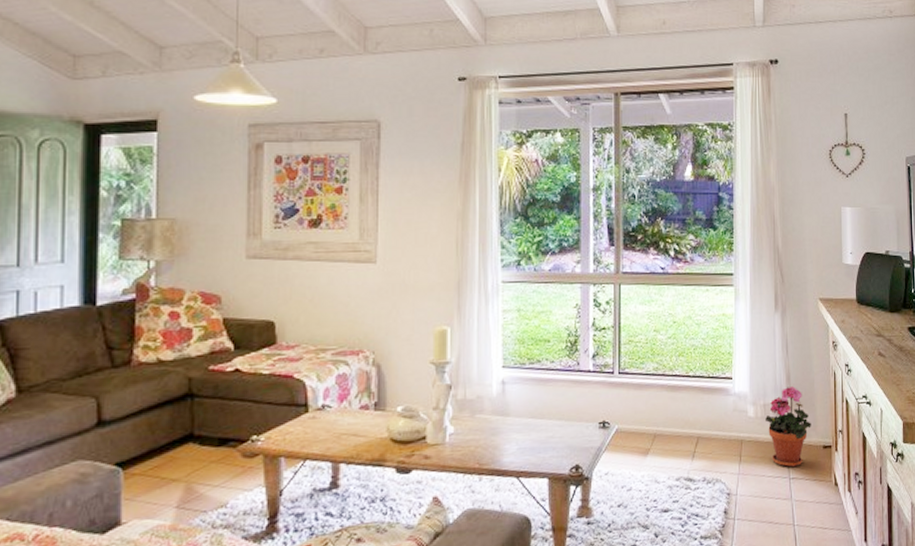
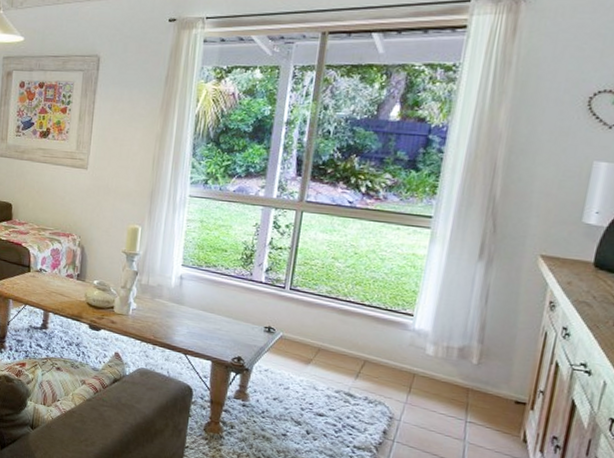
potted plant: present [765,386,811,468] -> none [446,336,504,413]

